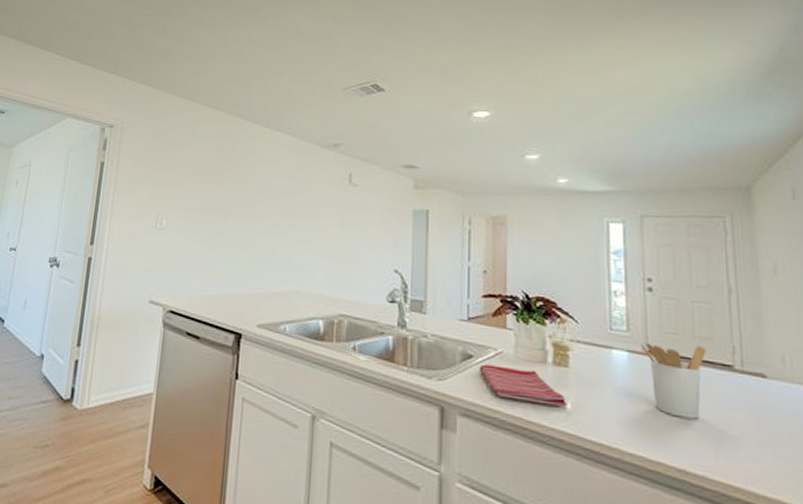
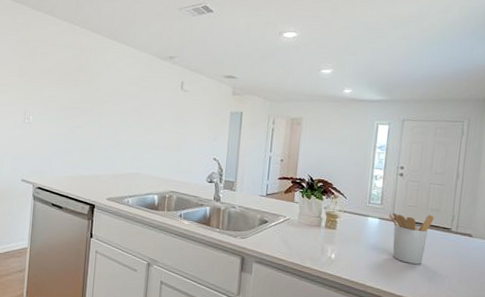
dish towel: present [479,364,567,407] -> none [271,227,332,257]

